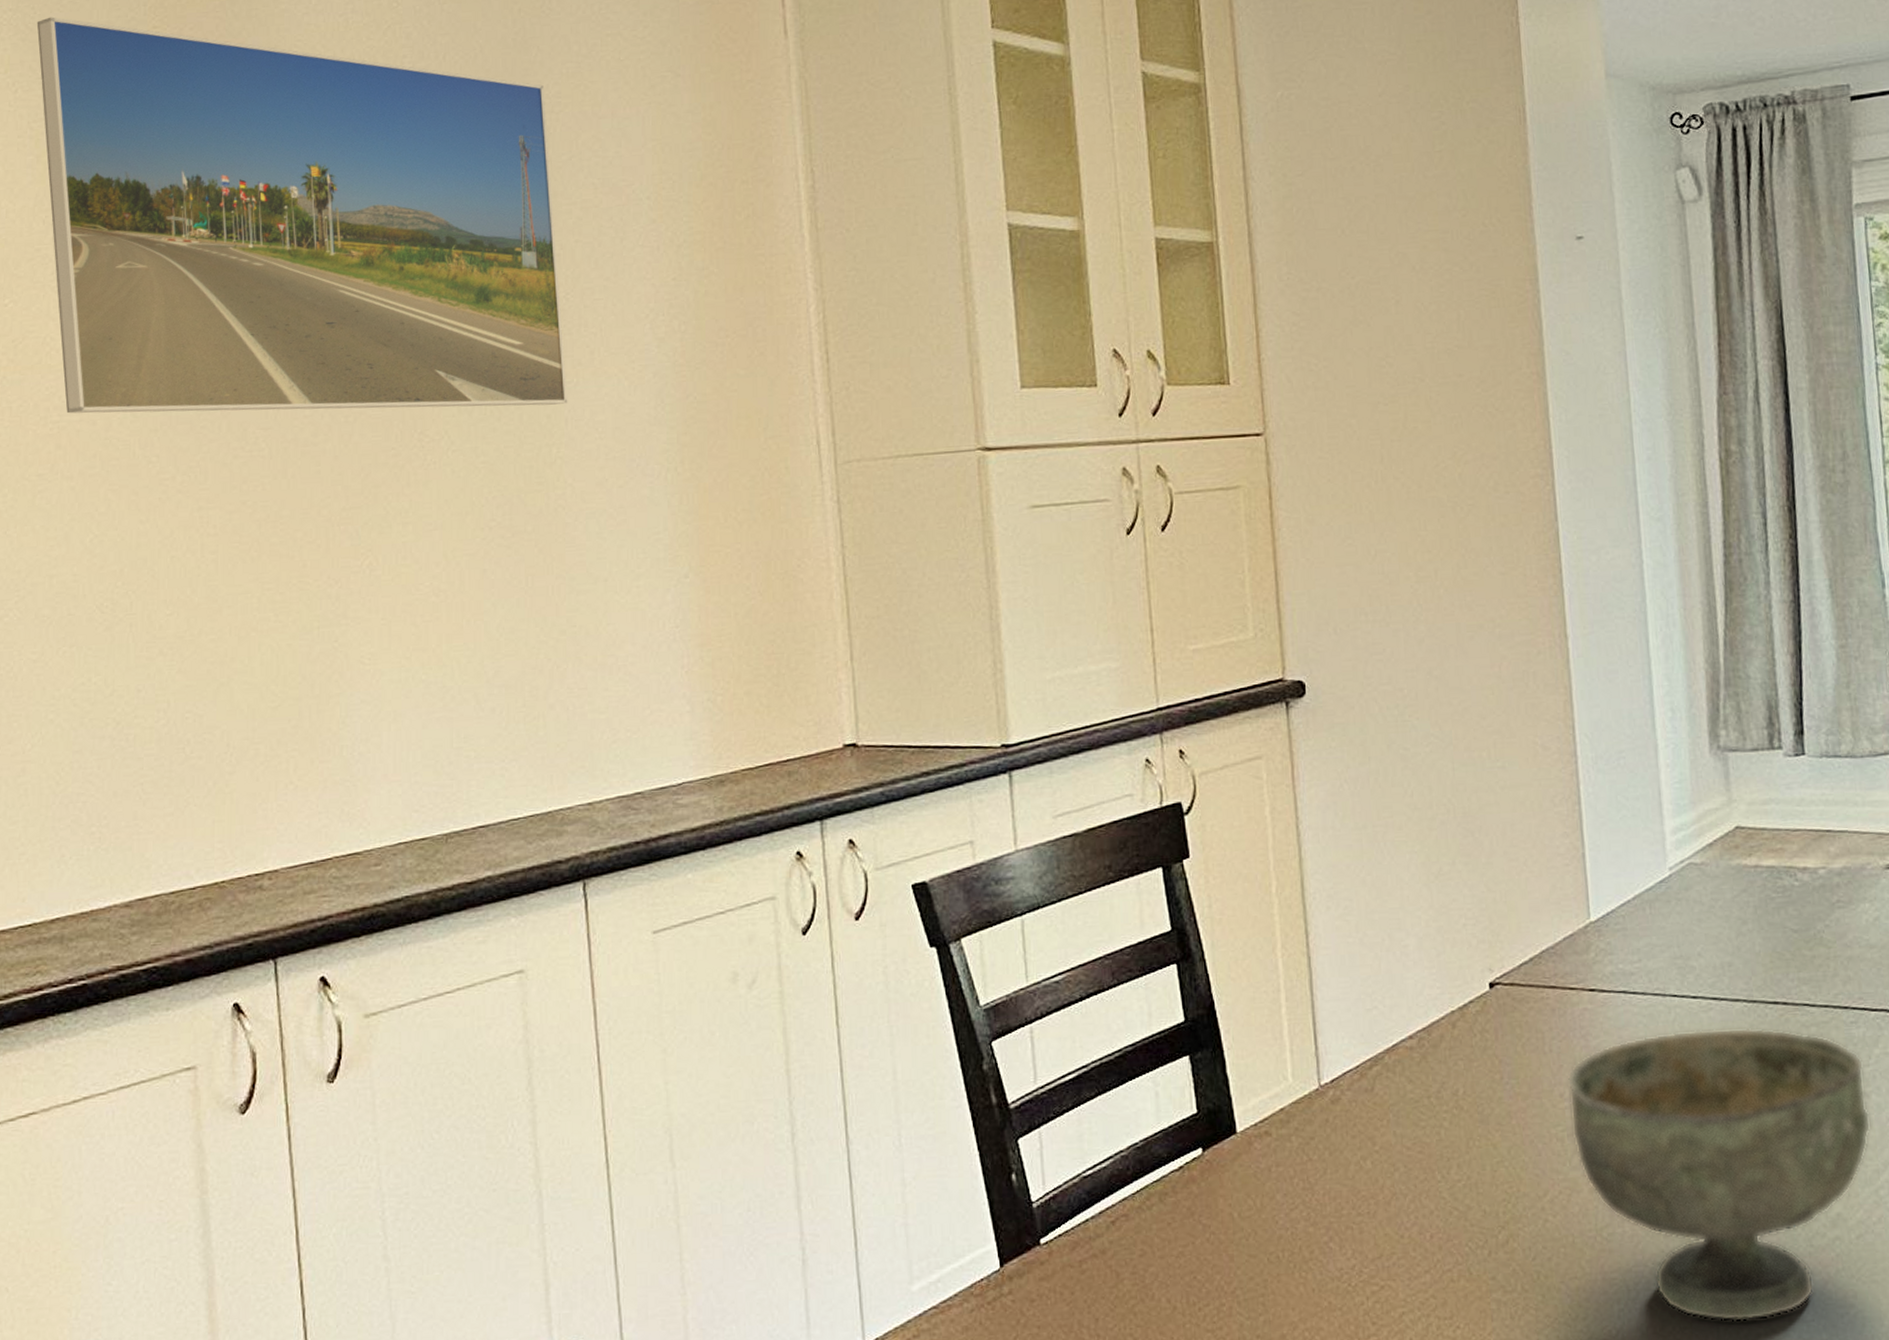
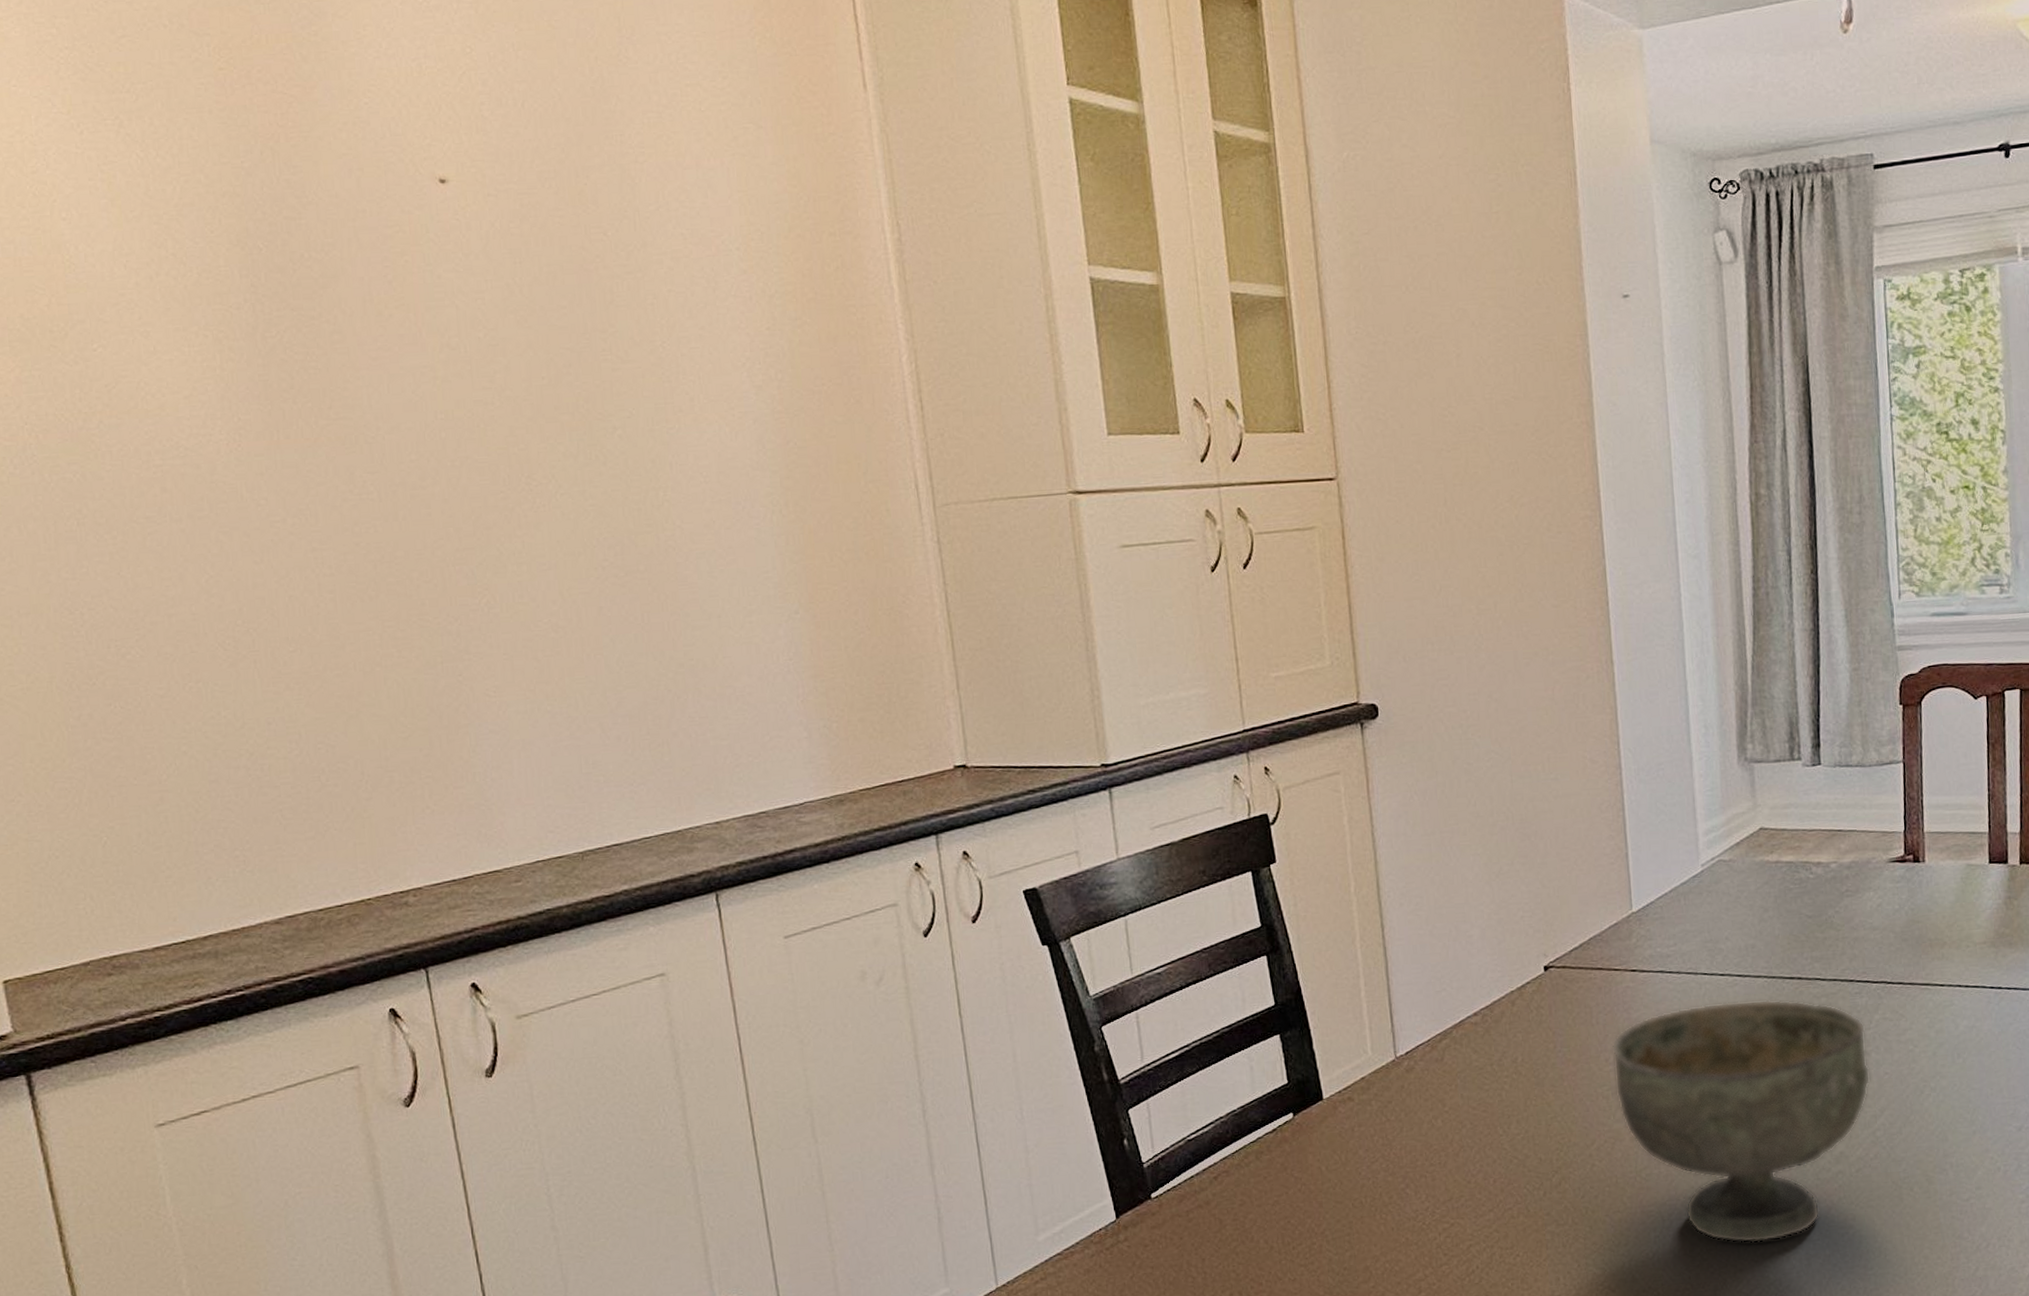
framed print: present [36,17,568,414] -> none [96,56,671,458]

